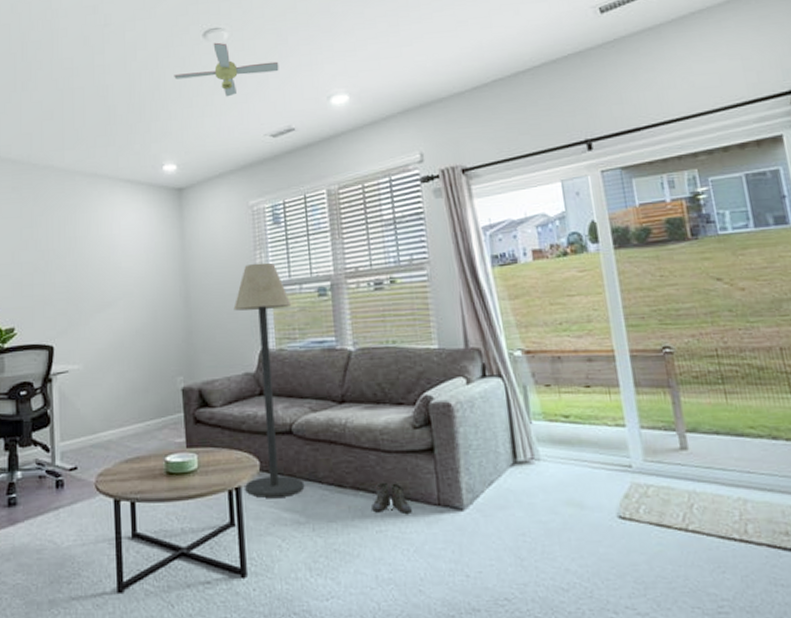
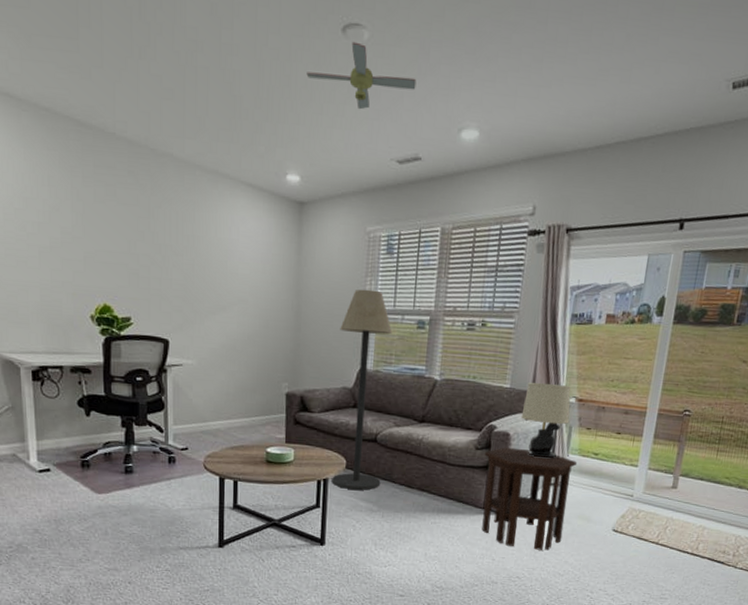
boots: present [371,482,412,513] -> none [431,487,462,512]
side table: none [425,420,553,556] -> present [482,447,578,550]
table lamp: none [459,336,522,429] -> present [521,382,571,458]

